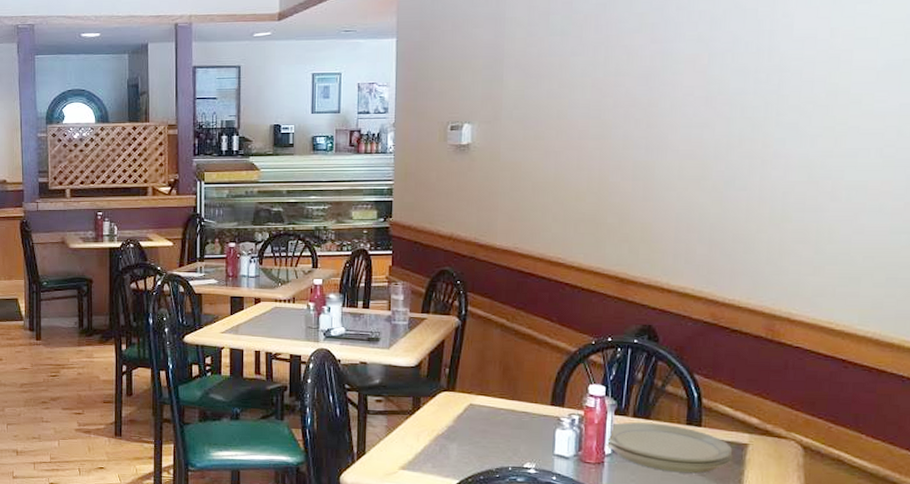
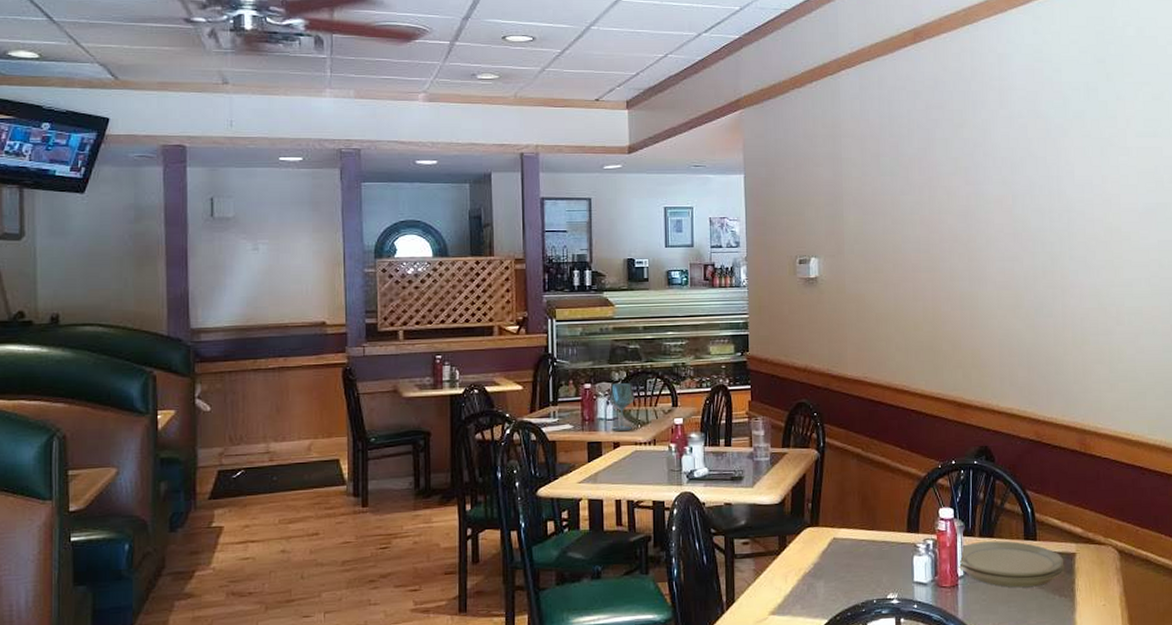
wine glass: none [252,243,276,288] -> present [609,382,634,431]

